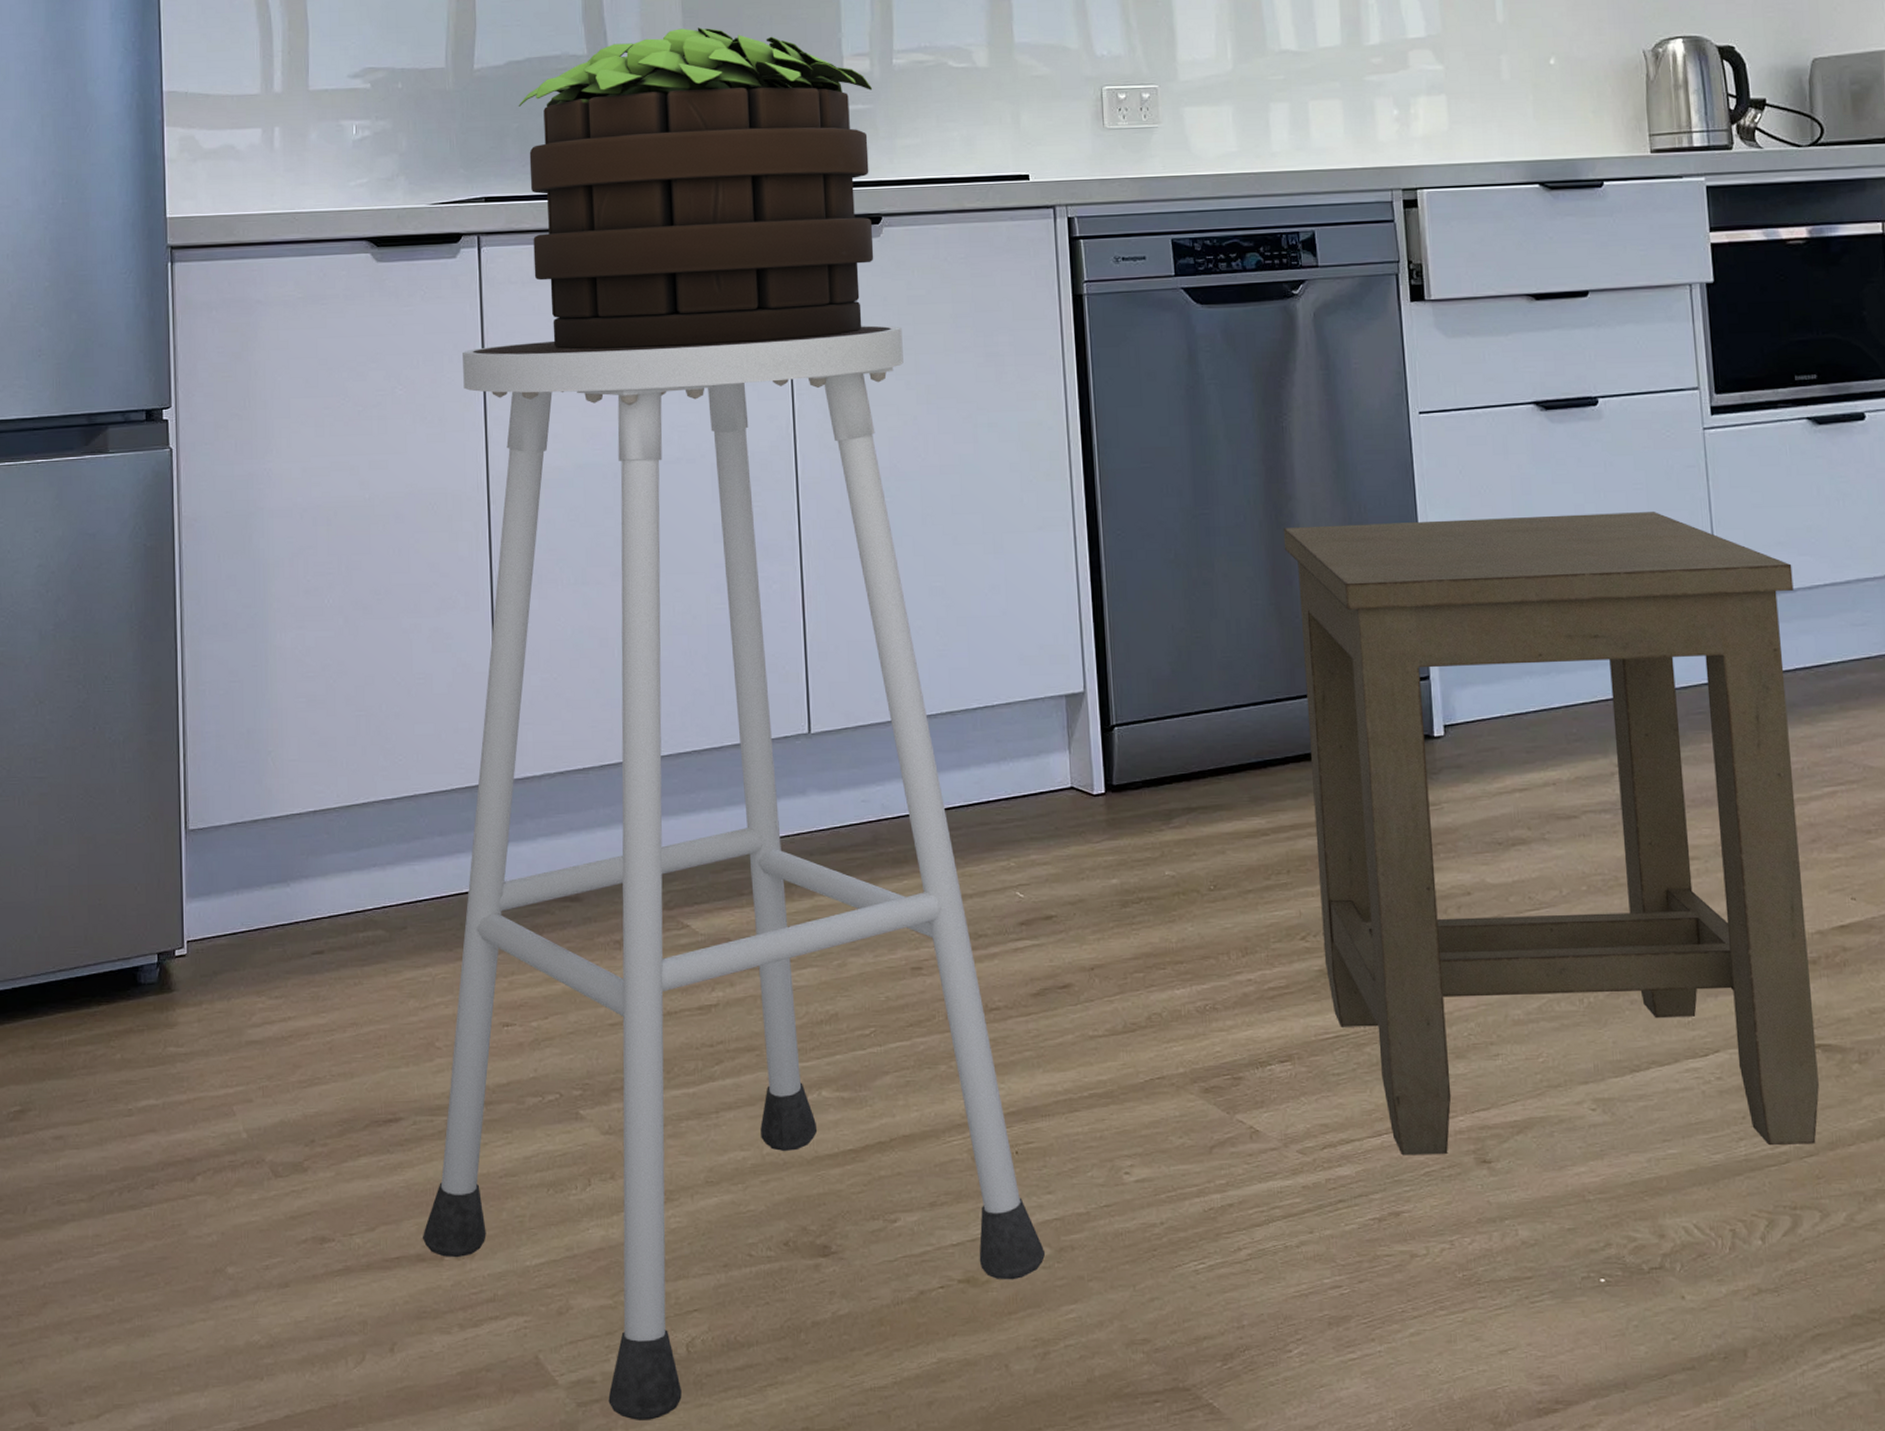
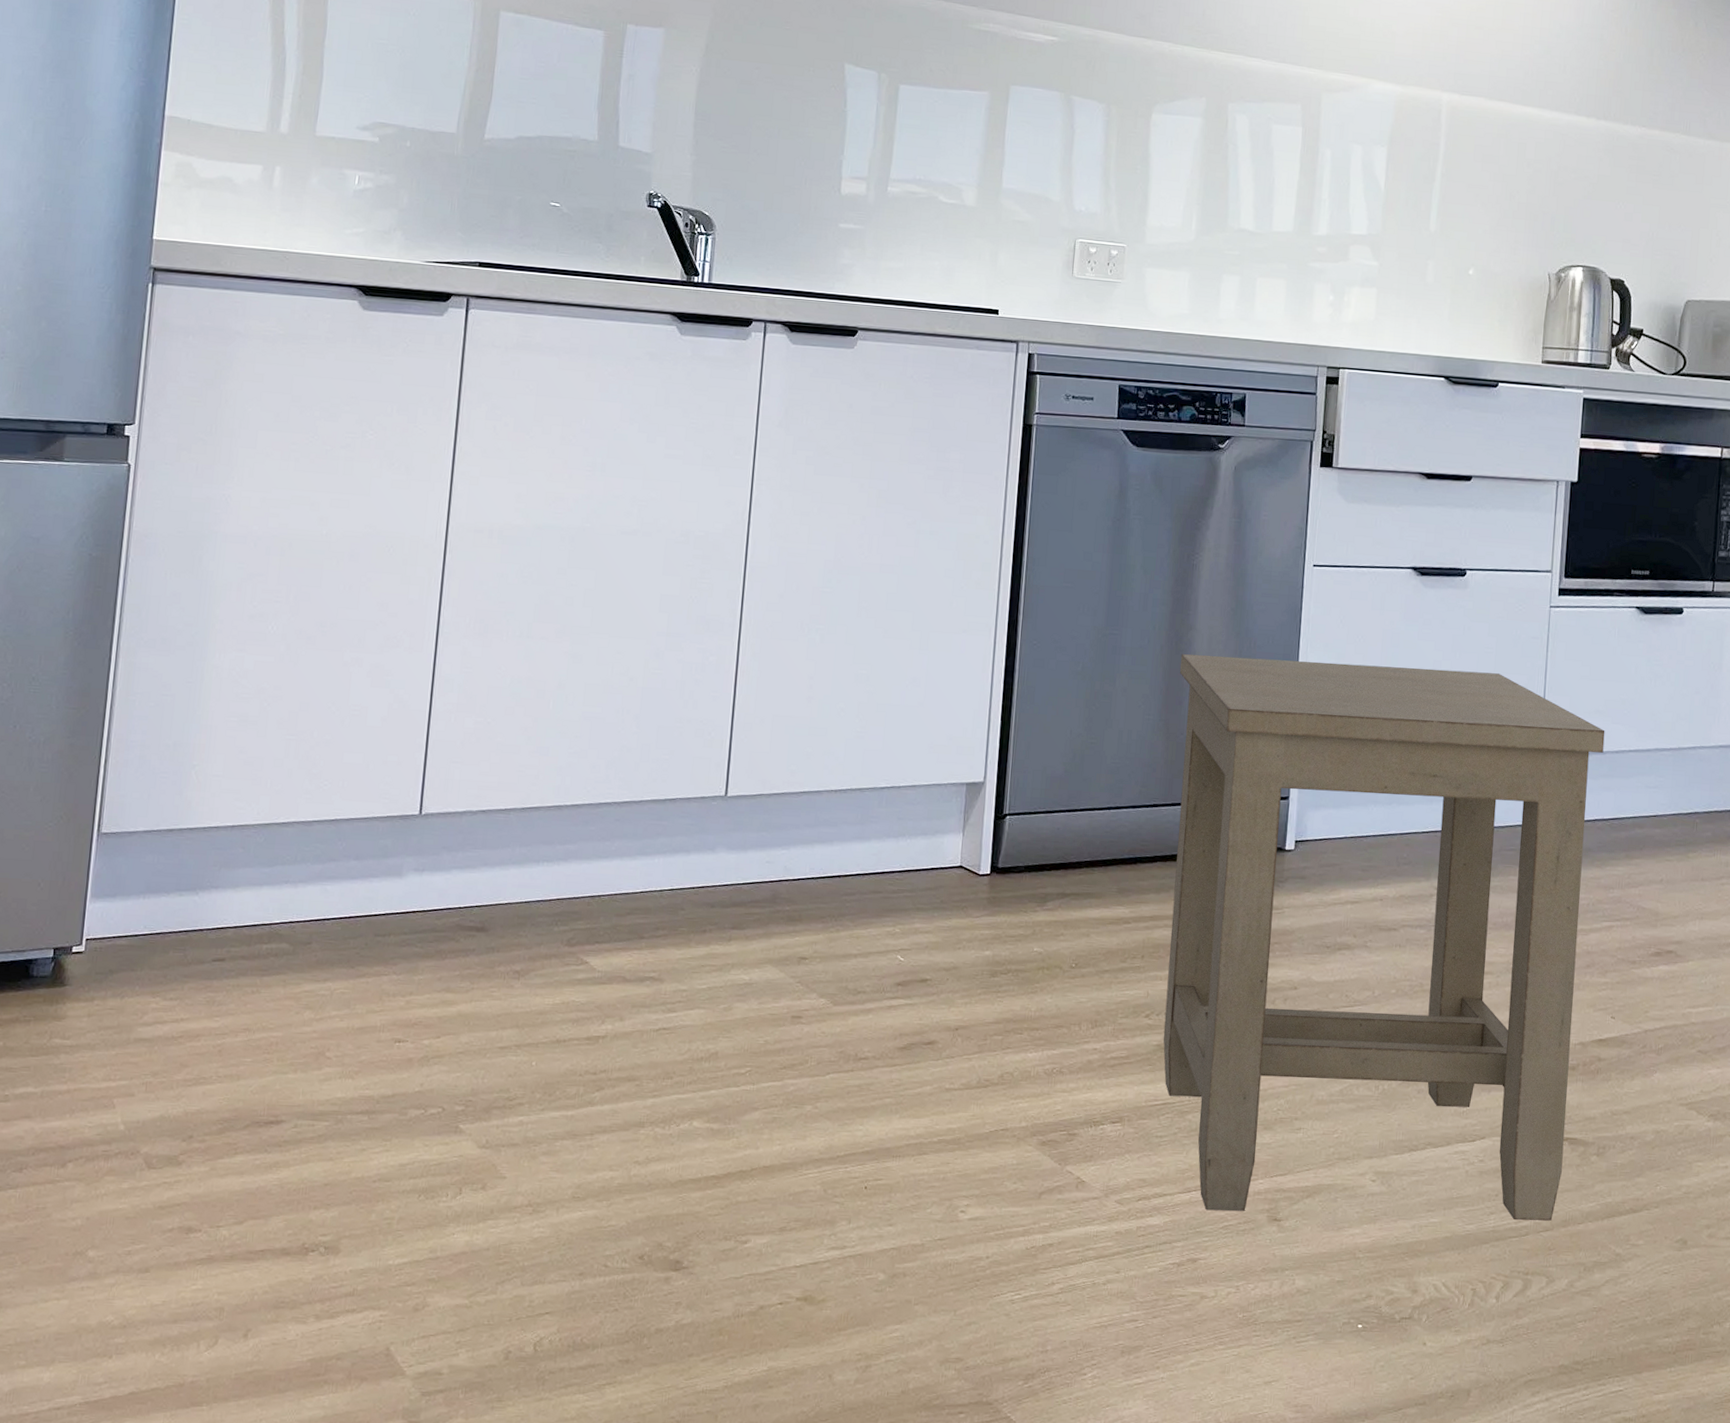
stool: present [423,325,1046,1420] -> none [290,404,880,1411]
potted plant: present [518,27,874,349] -> none [518,129,866,434]

